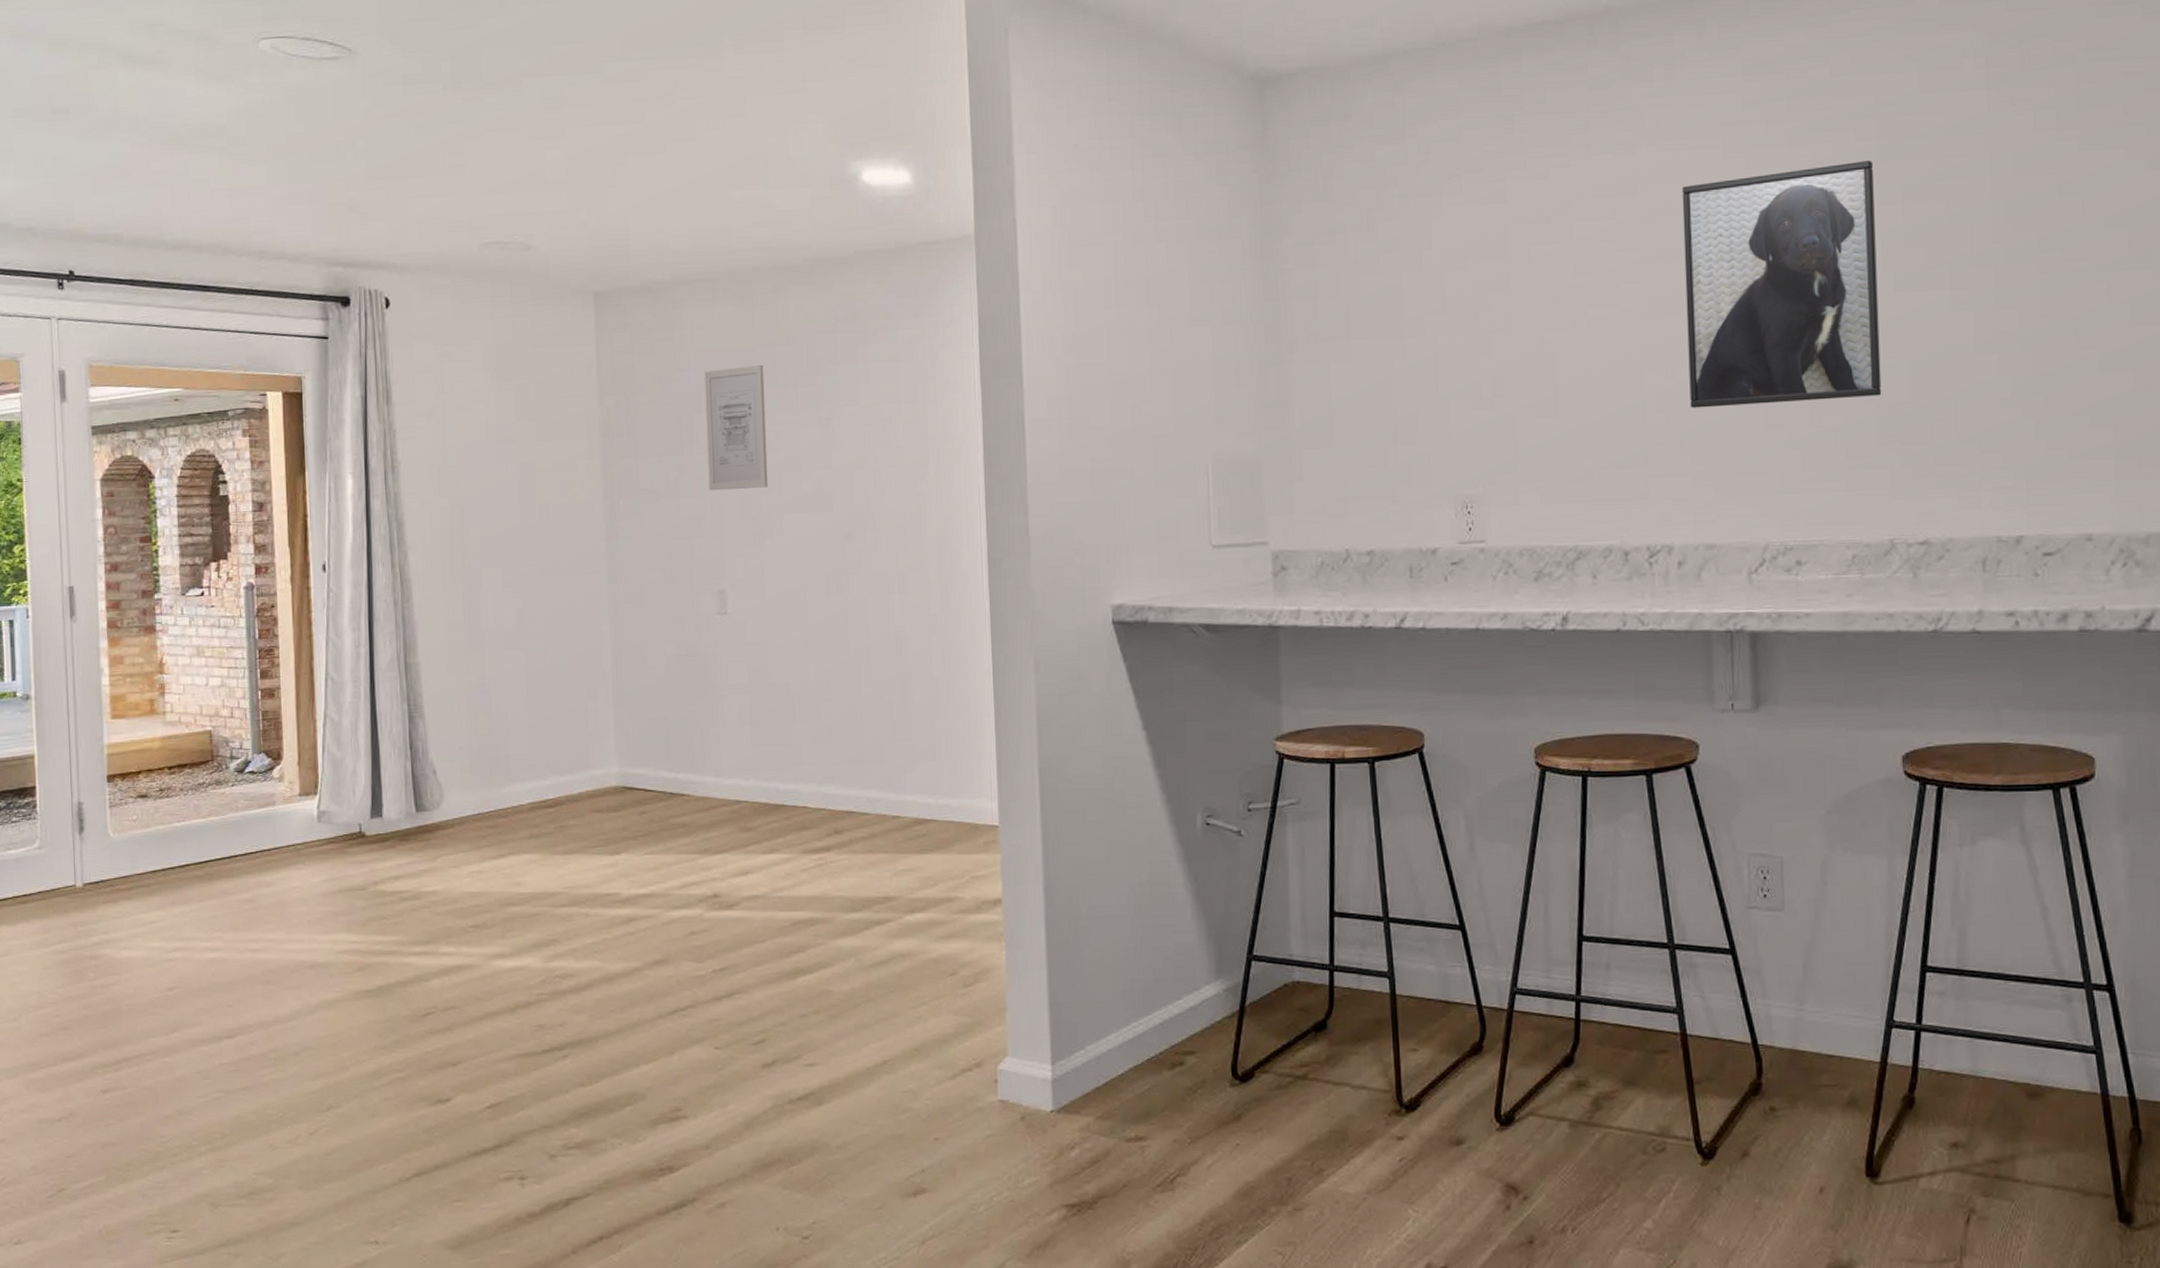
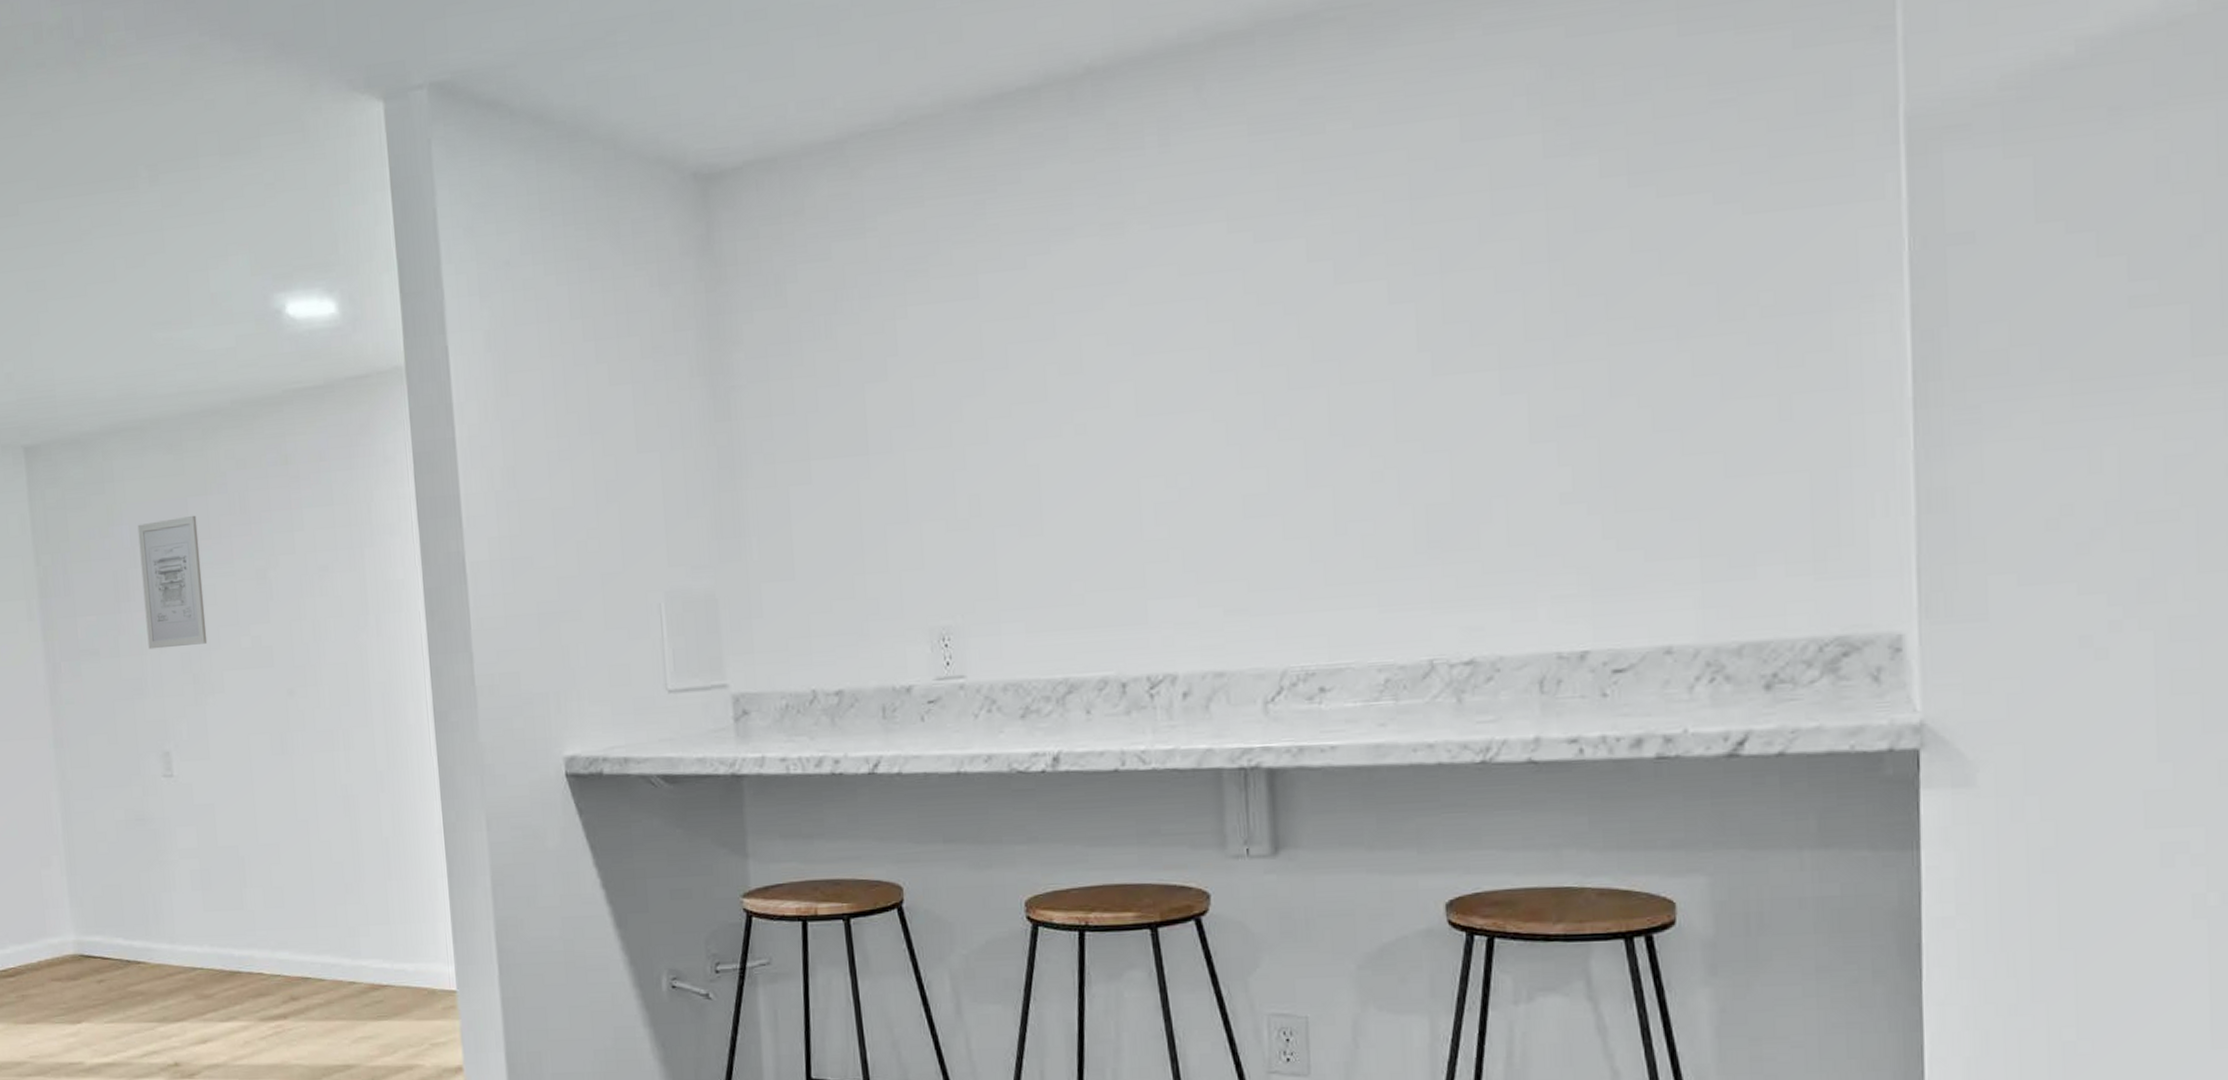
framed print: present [1681,160,1882,408] -> none [1179,224,1418,520]

